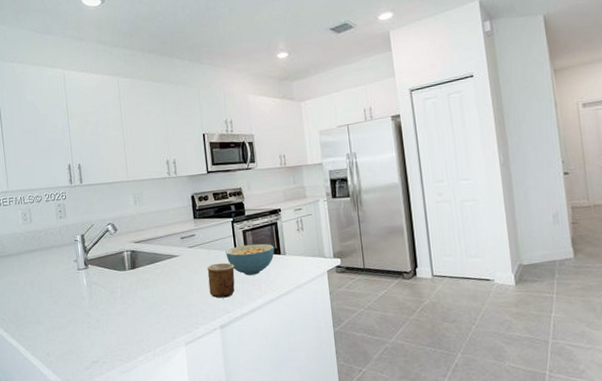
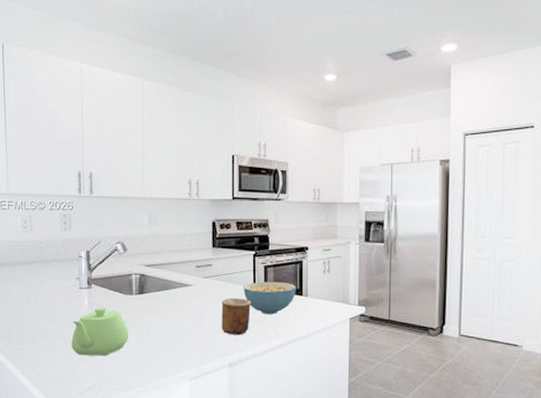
teapot: none [73,285,126,332] -> present [71,308,128,356]

